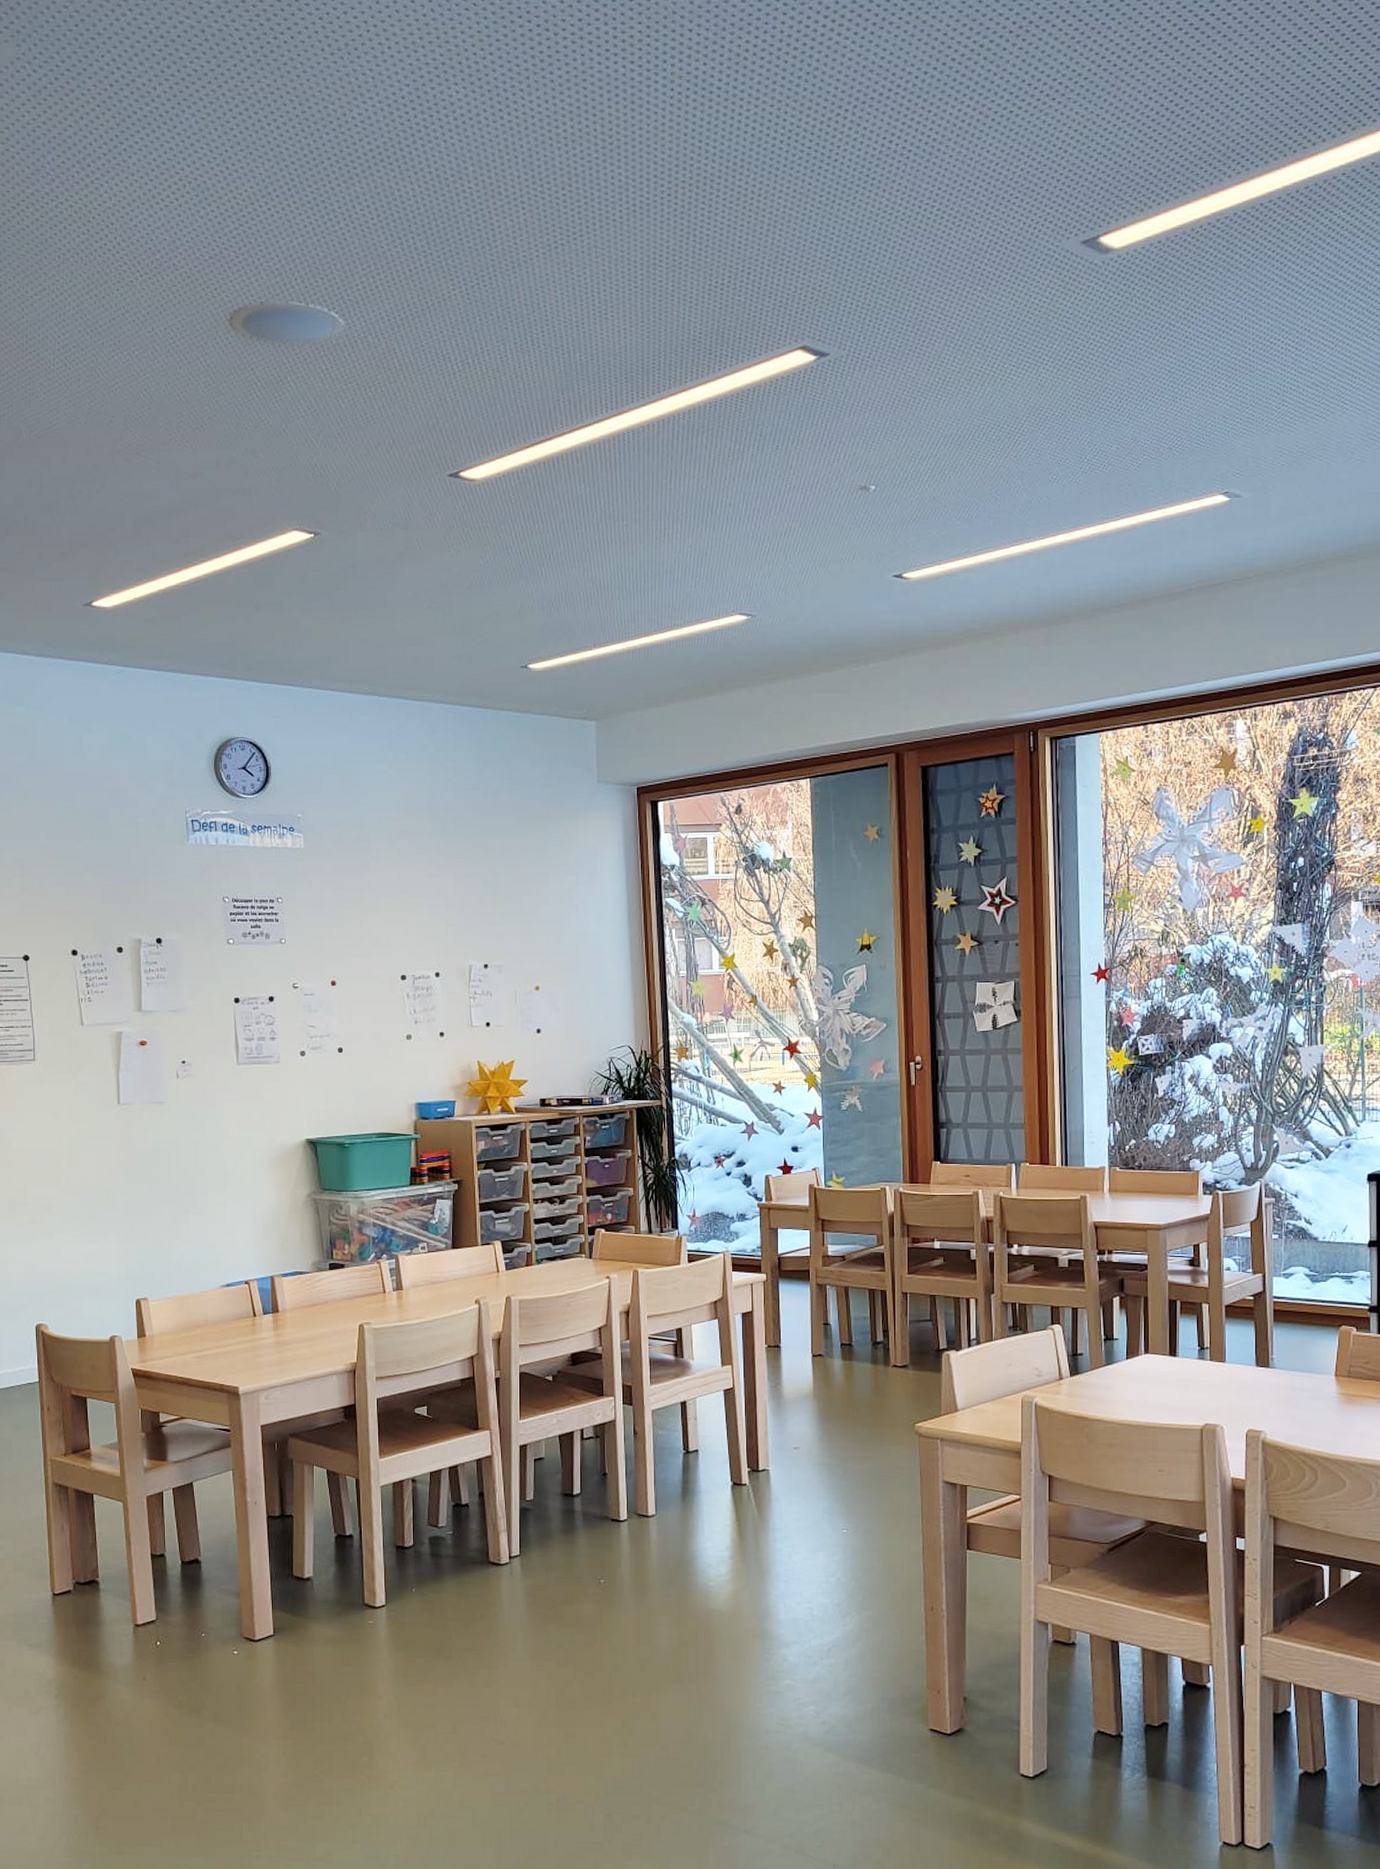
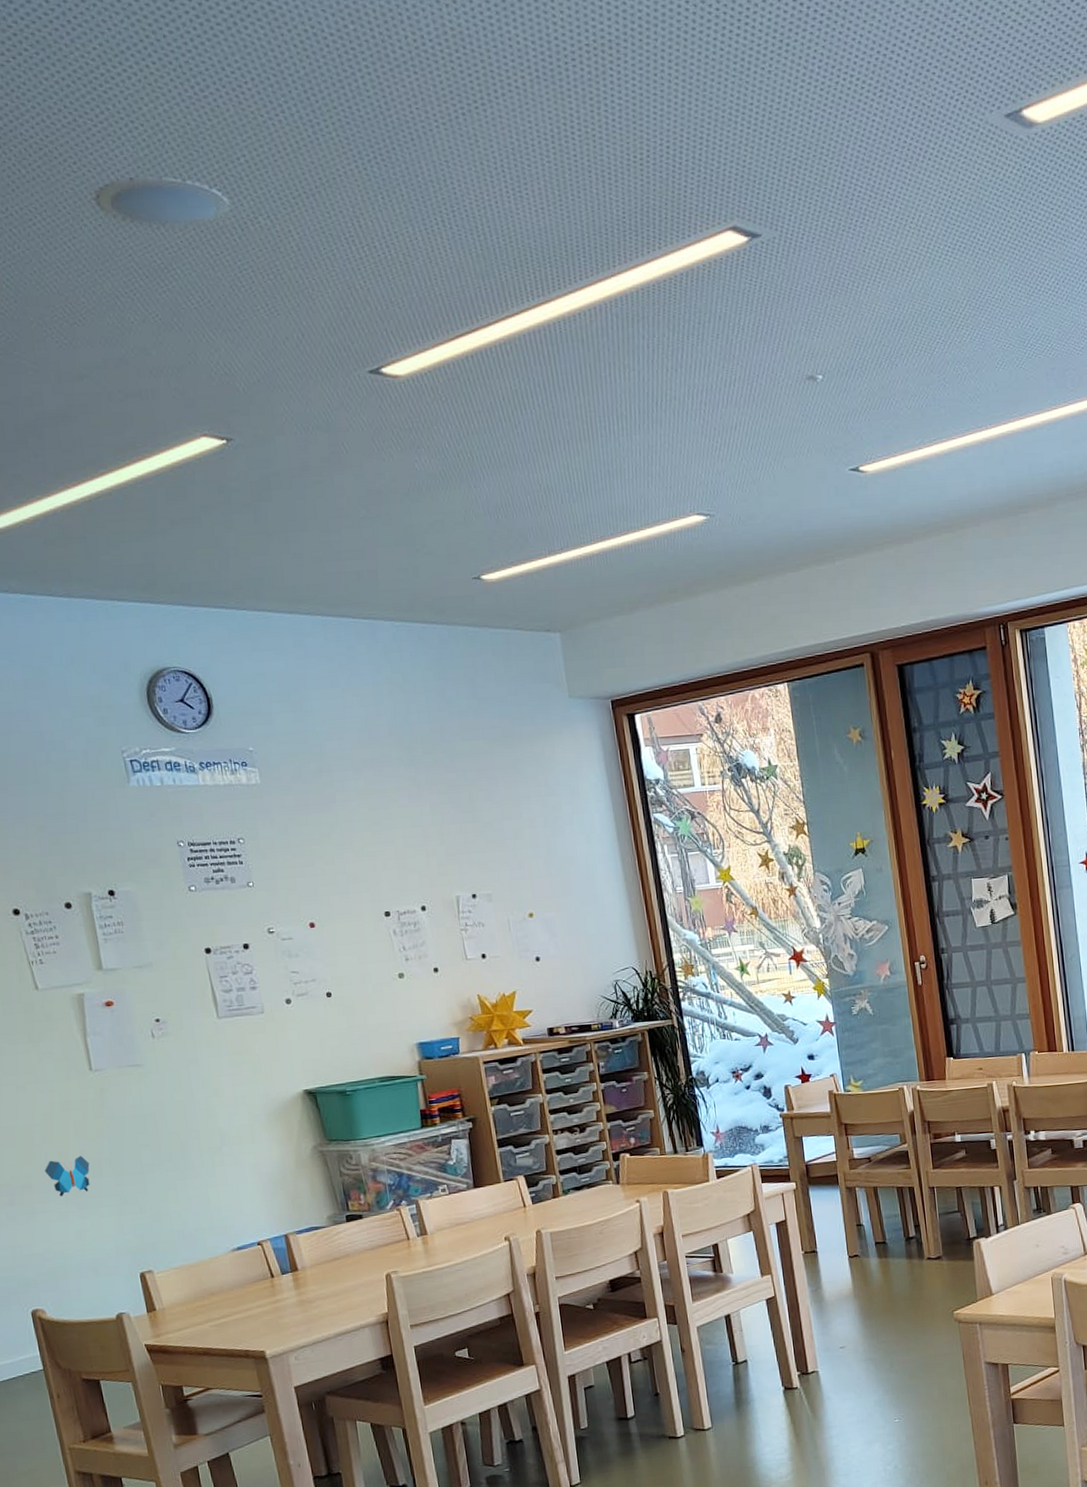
decorative butterfly: none [65,1182,106,1220] -> present [44,1155,90,1197]

